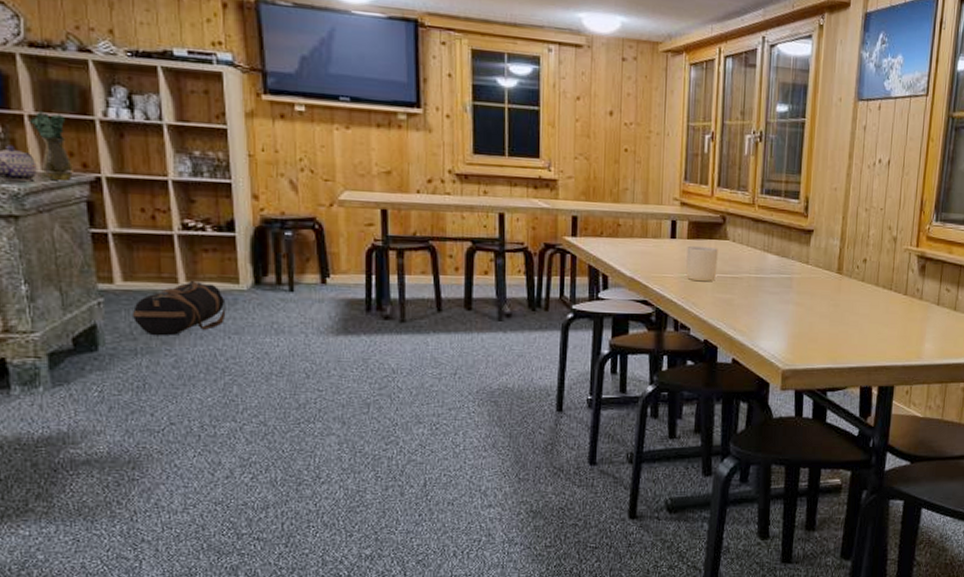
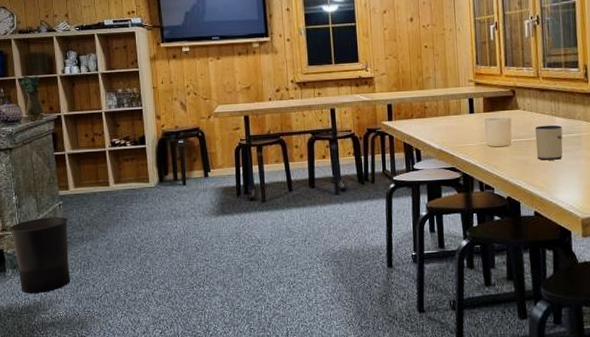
waste bin: none [14,318,116,420] -> present [9,216,70,293]
duffel bag: present [133,280,226,335] -> none [81,182,141,225]
mug: none [742,261,773,302] -> present [534,124,563,161]

